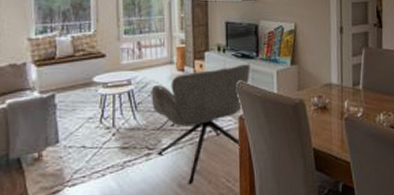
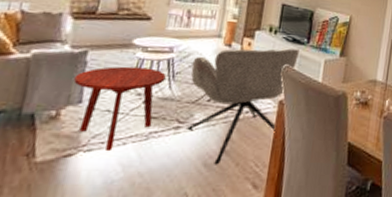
side table: none [48,102,129,183] -> present [73,66,166,150]

